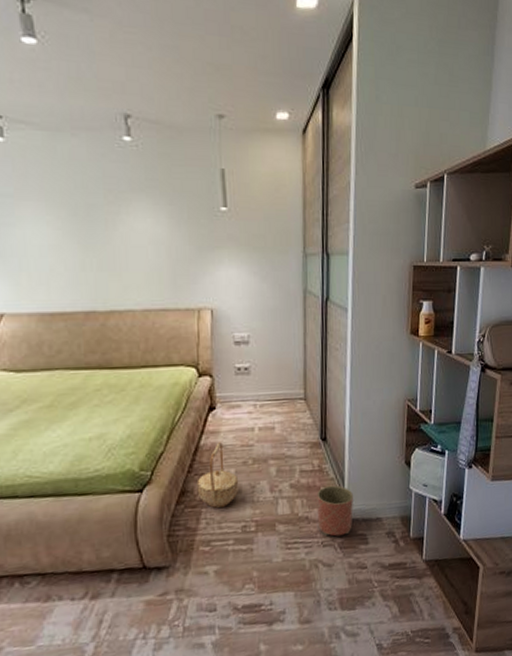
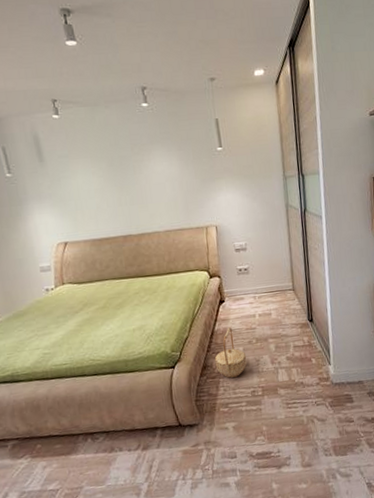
planter: present [317,485,354,537] -> none [308,356,339,397]

